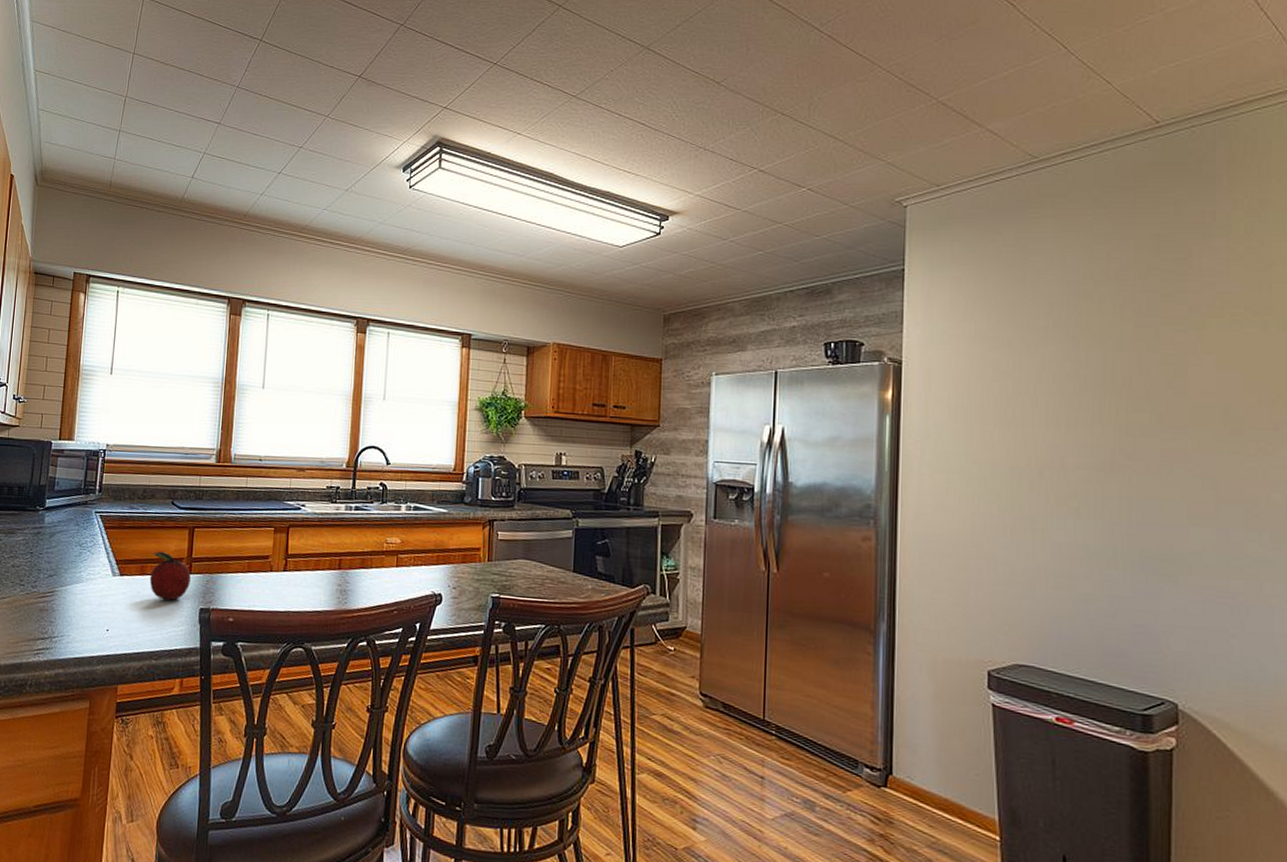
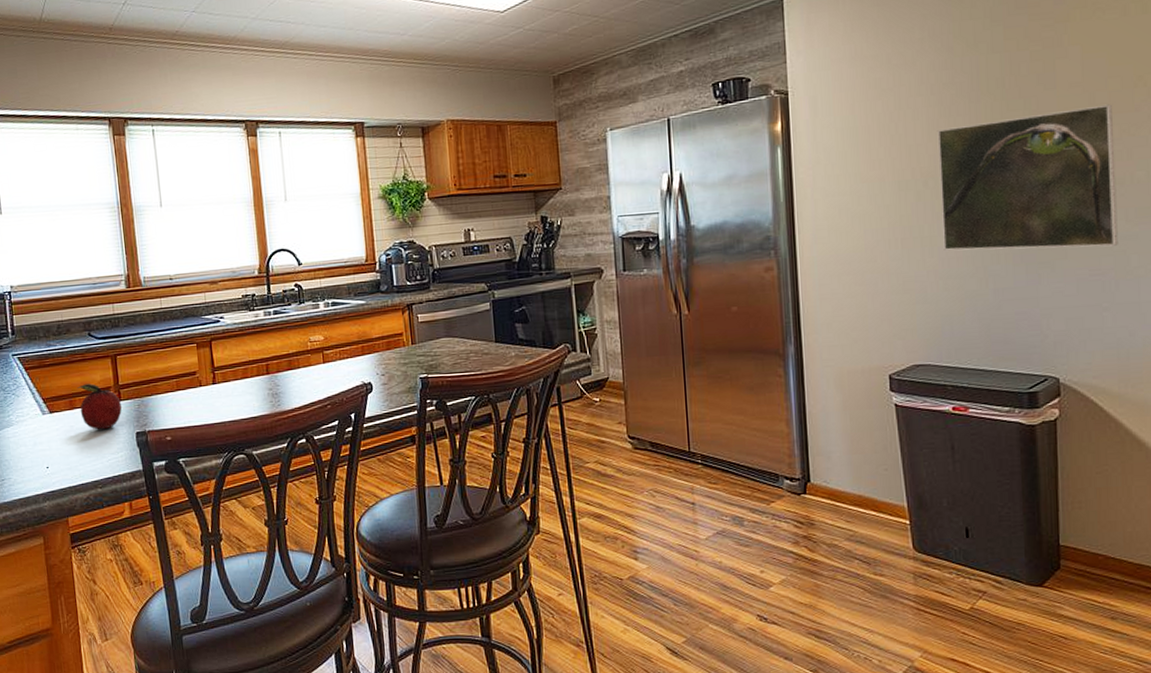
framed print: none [1056,418,1250,569] -> present [937,104,1118,251]

